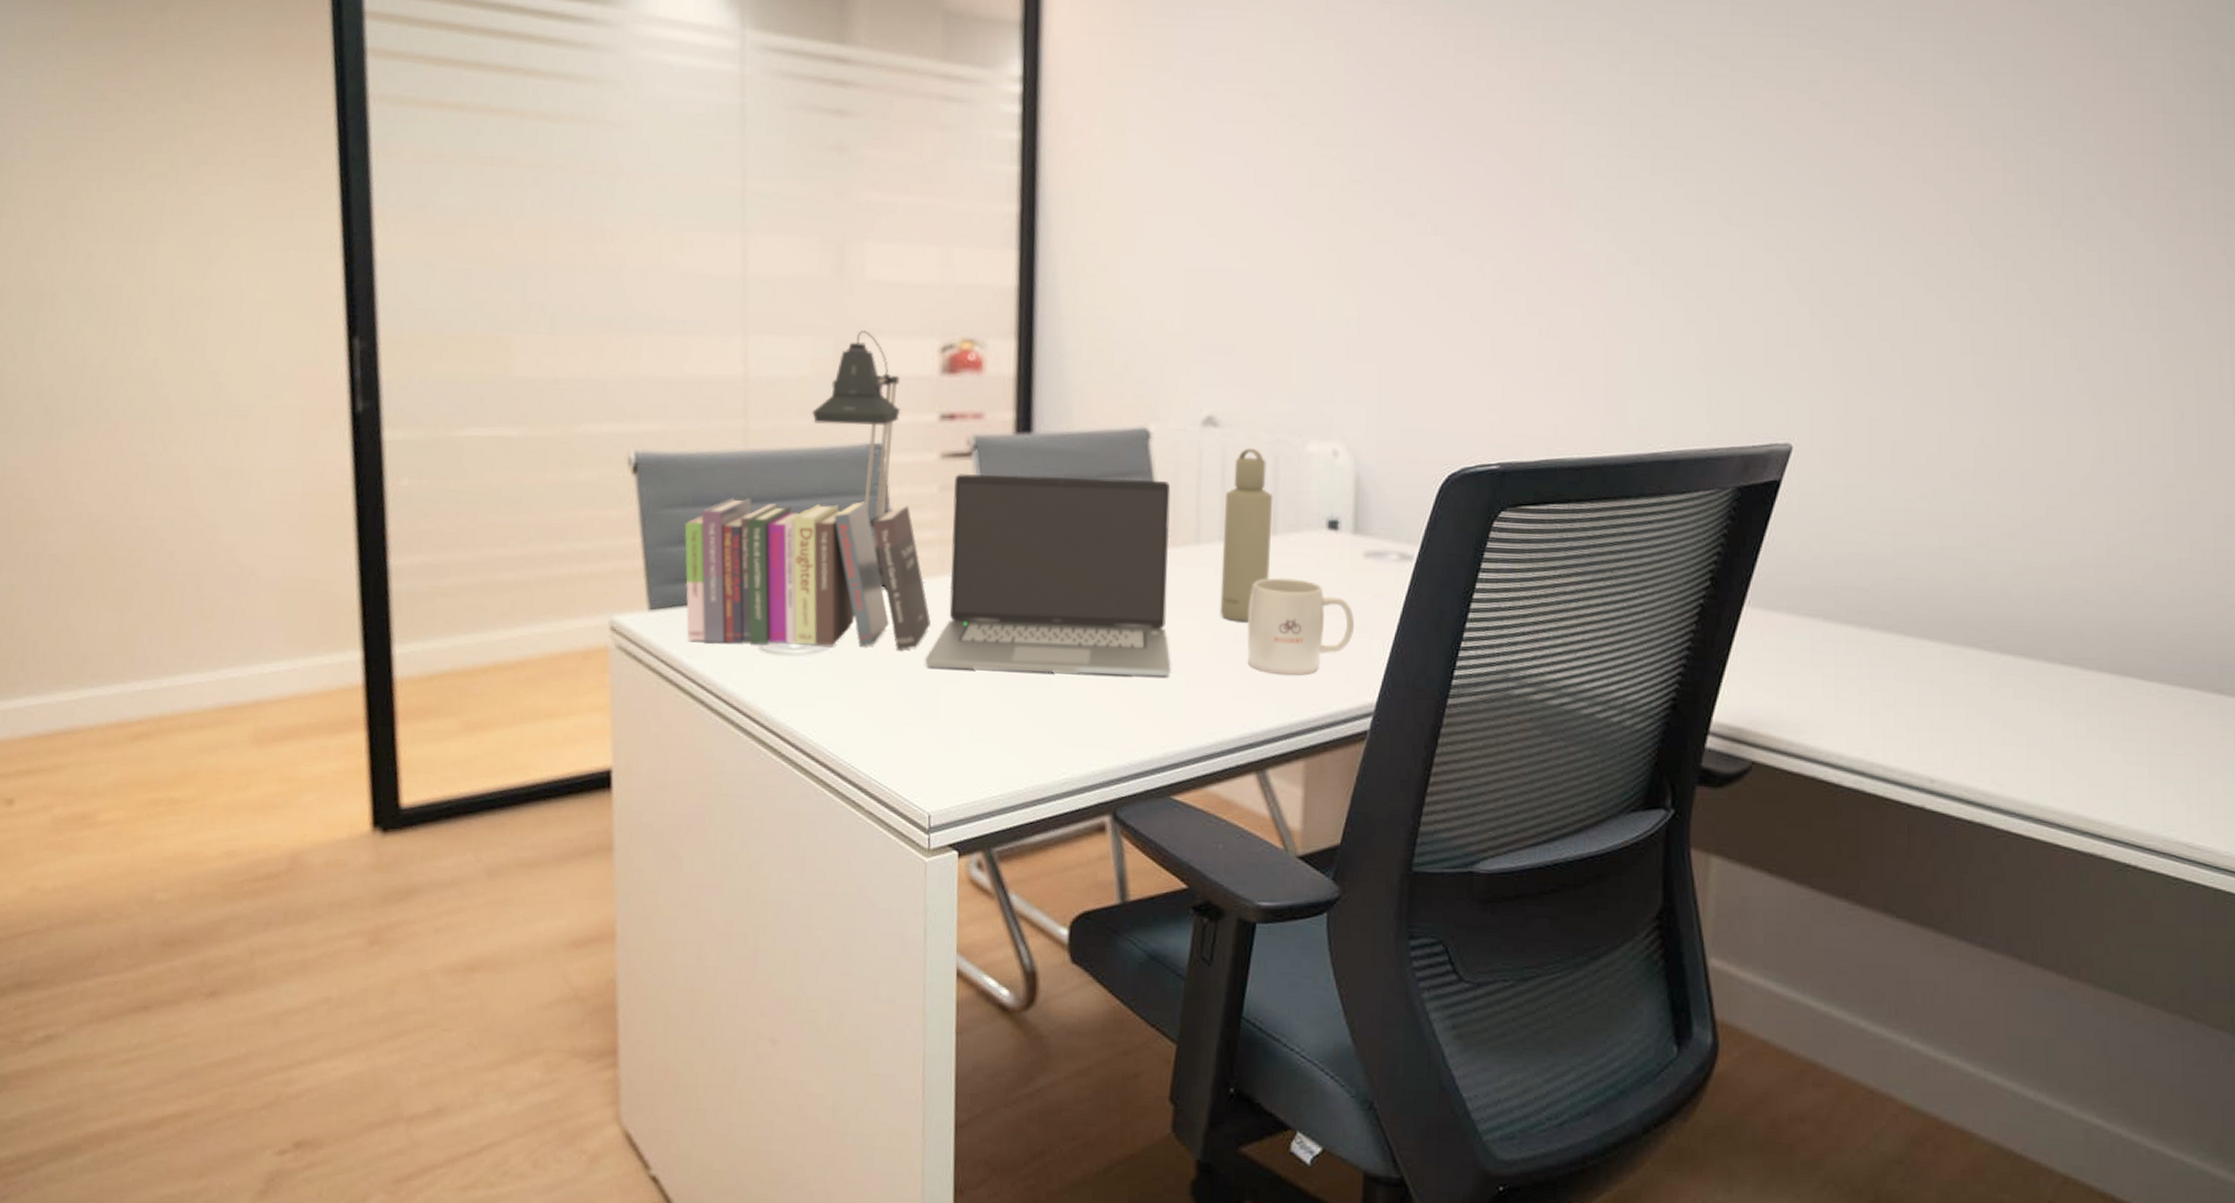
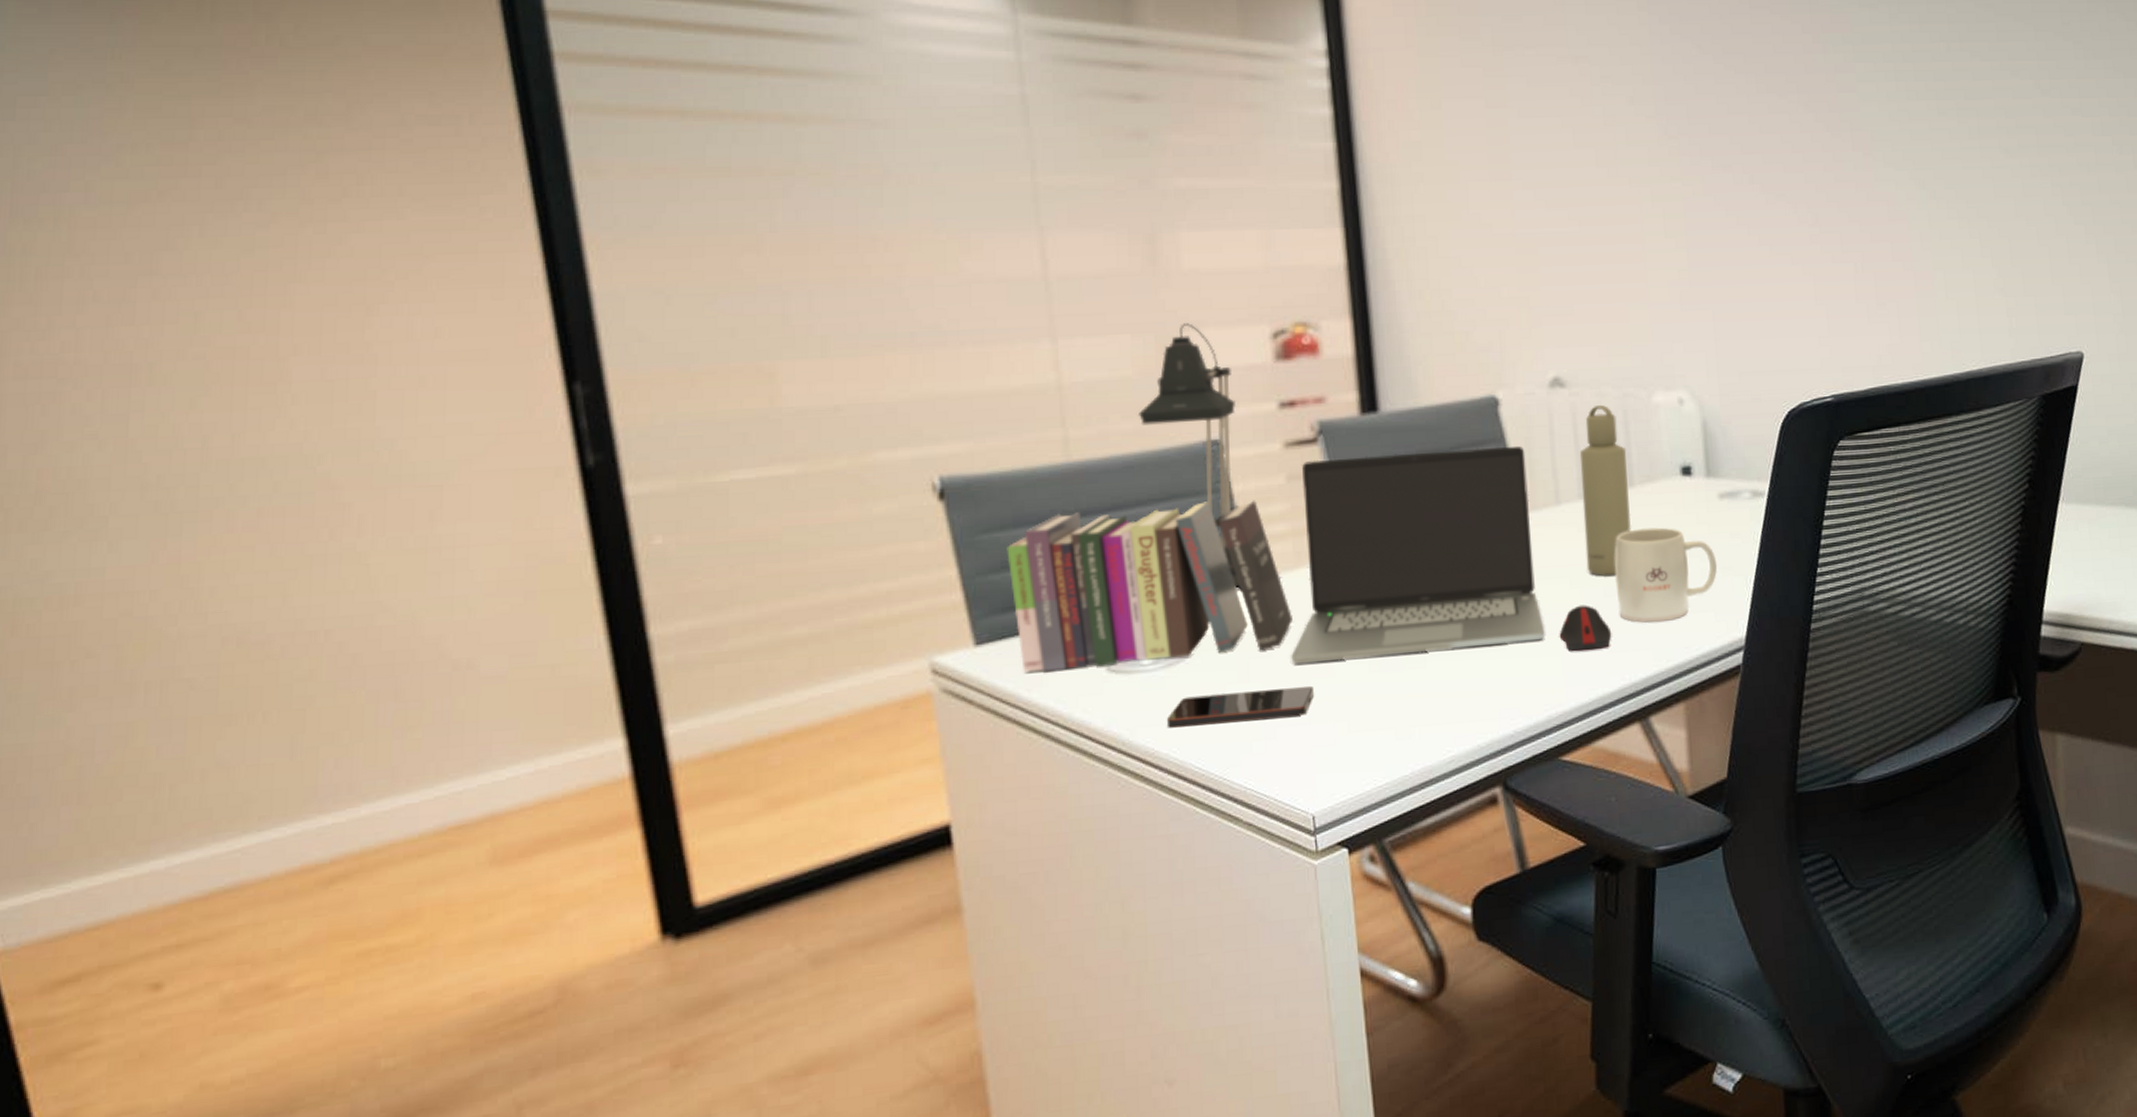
phone: none [806,684,944,717] -> present [1166,685,1315,728]
computer mouse: none [1184,647,1238,695] -> present [1559,605,1612,652]

